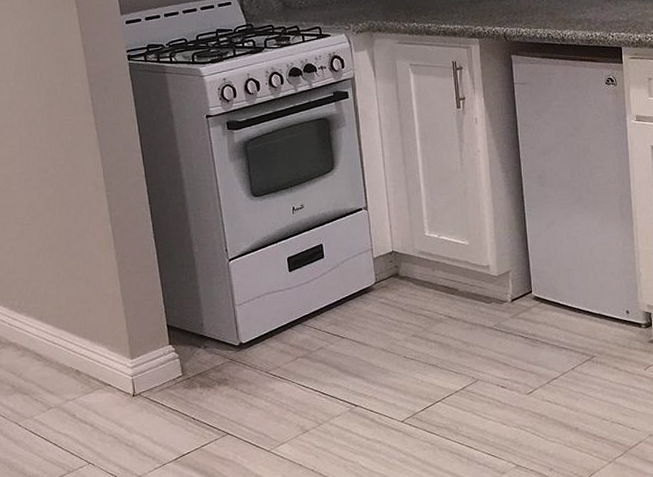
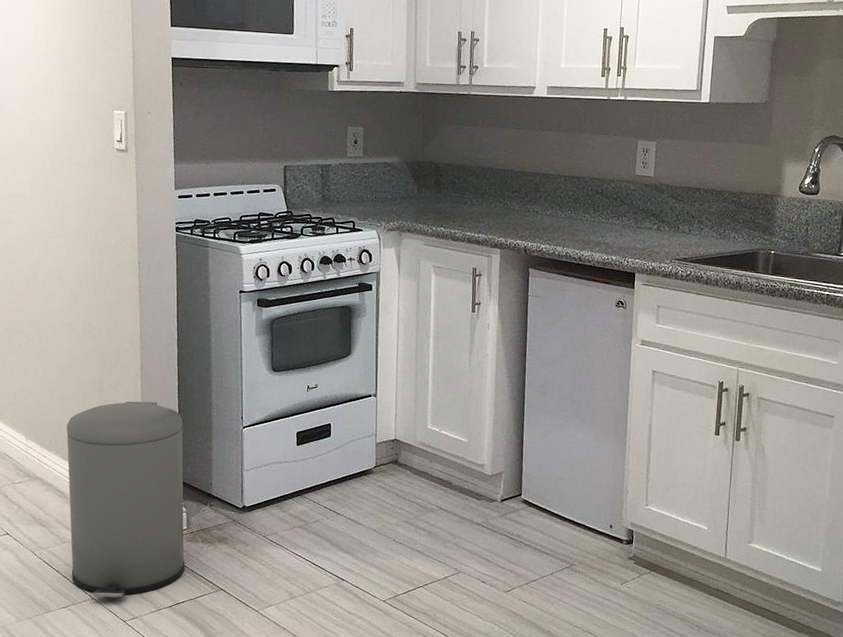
pedal bin: none [35,245,186,462] -> present [66,401,185,598]

